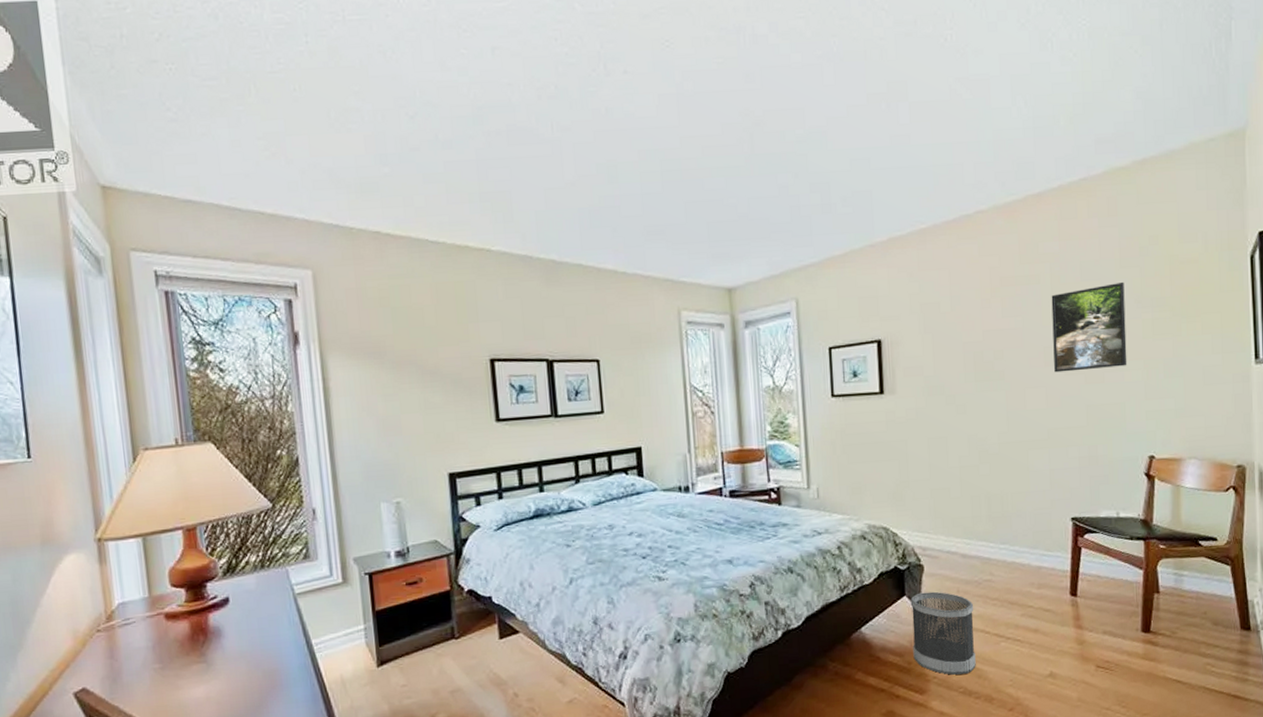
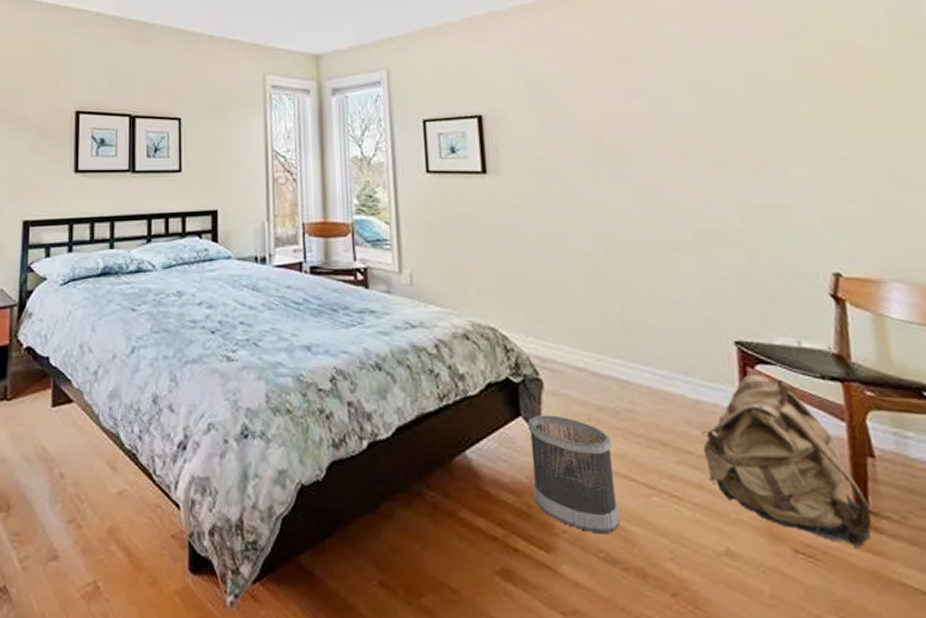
backpack: none [1040,542,1152,658] -> present [701,374,872,547]
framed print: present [1051,281,1128,373] -> none [682,67,789,164]

